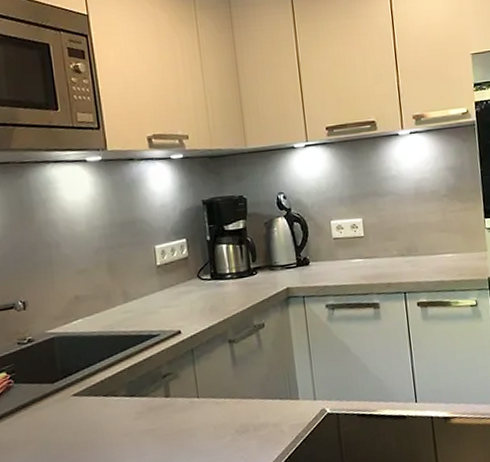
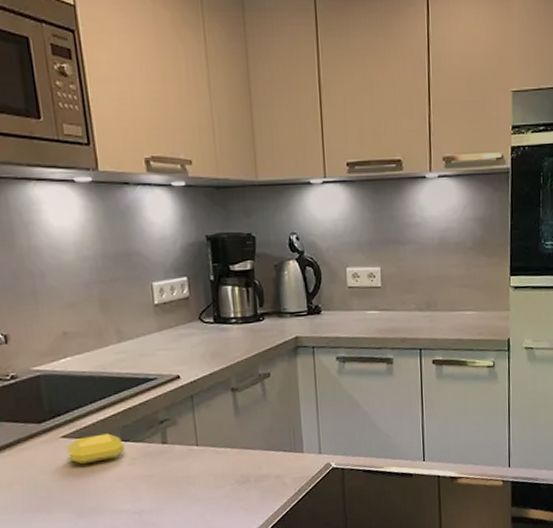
soap bar: none [77,389,131,422] -> present [66,433,125,465]

